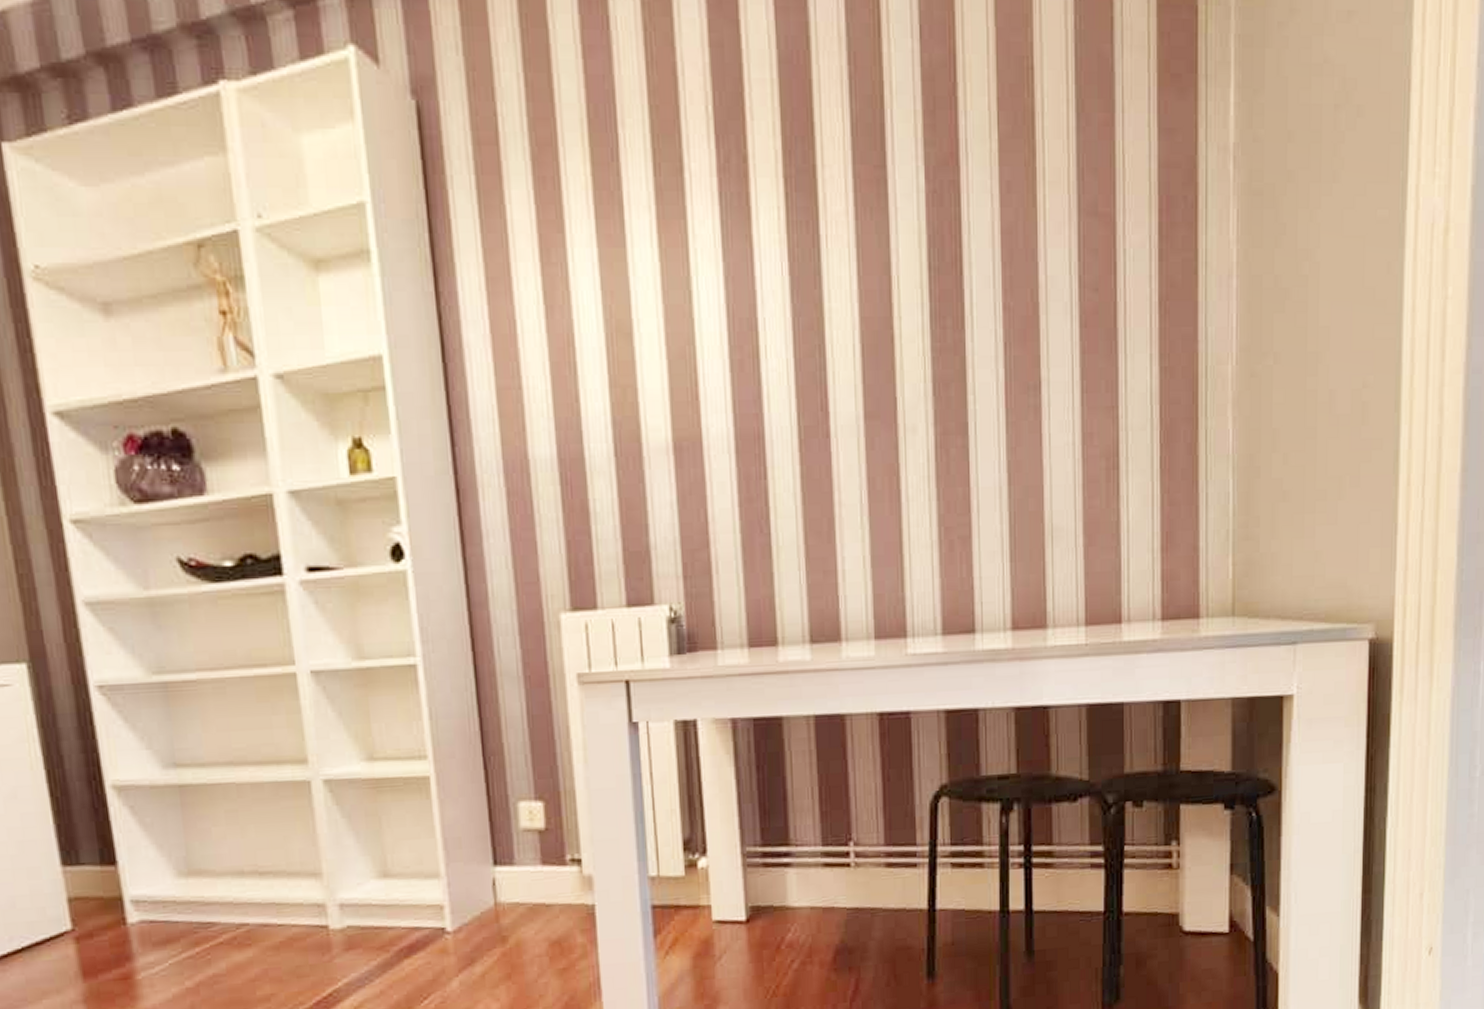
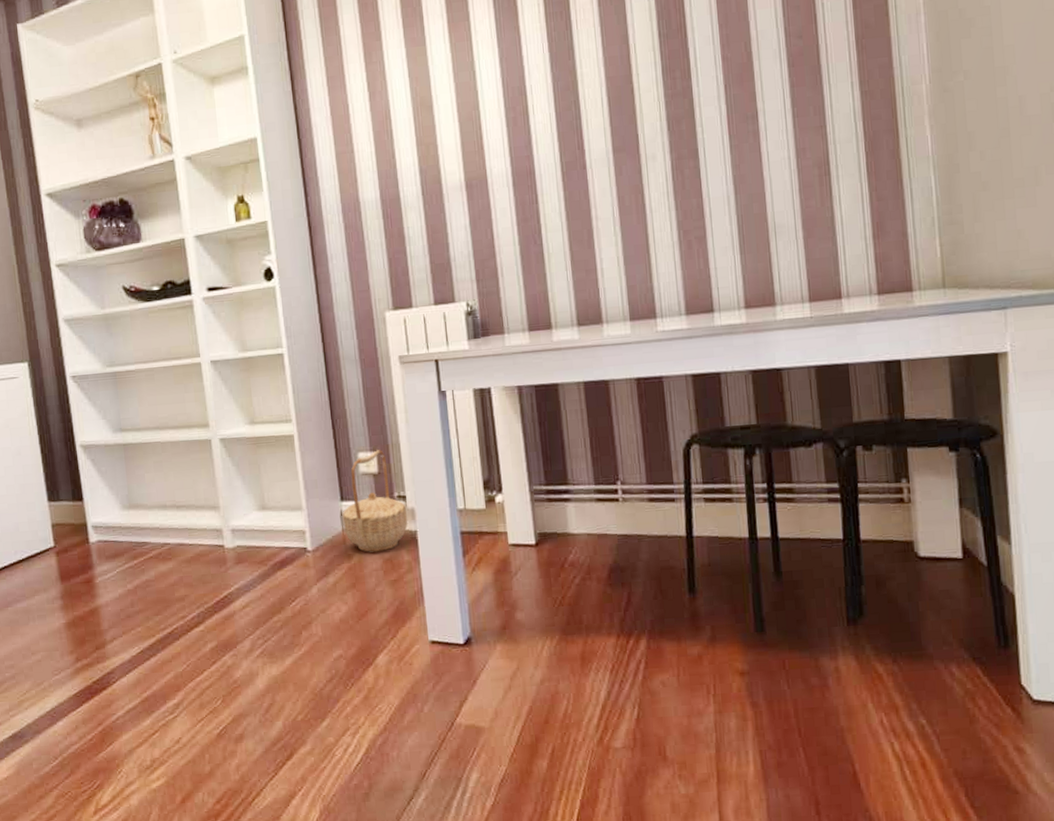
basket: none [495,798,584,933] -> present [342,450,408,553]

